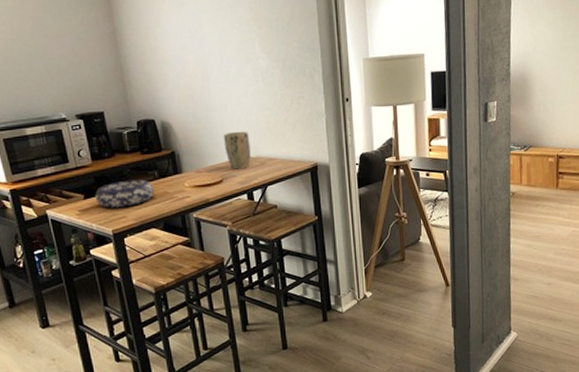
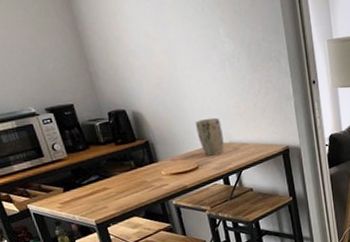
decorative bowl: present [95,179,155,208] -> none [74,170,133,199]

